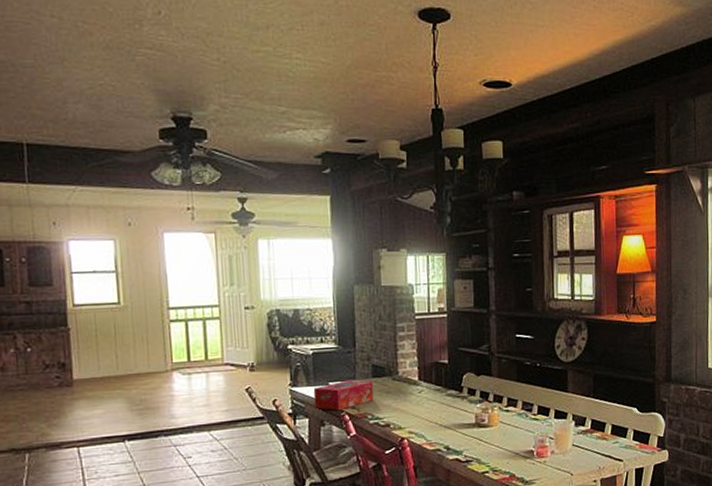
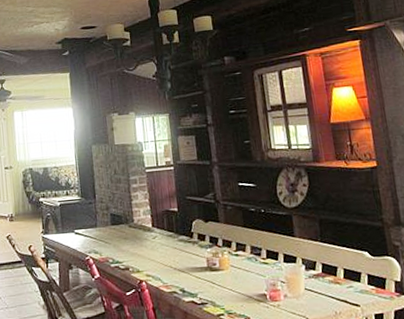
tissue box: present [313,379,374,411] -> none [61,227,113,256]

